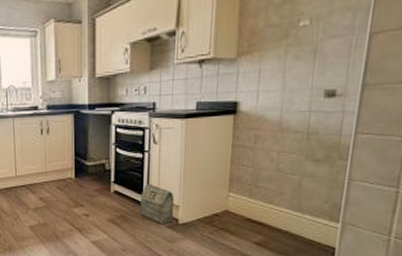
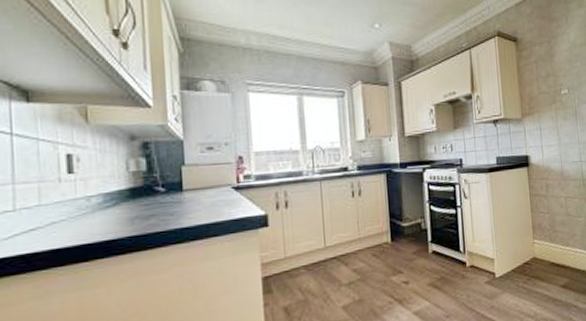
bag: present [140,184,175,225] -> none [457,239,491,281]

